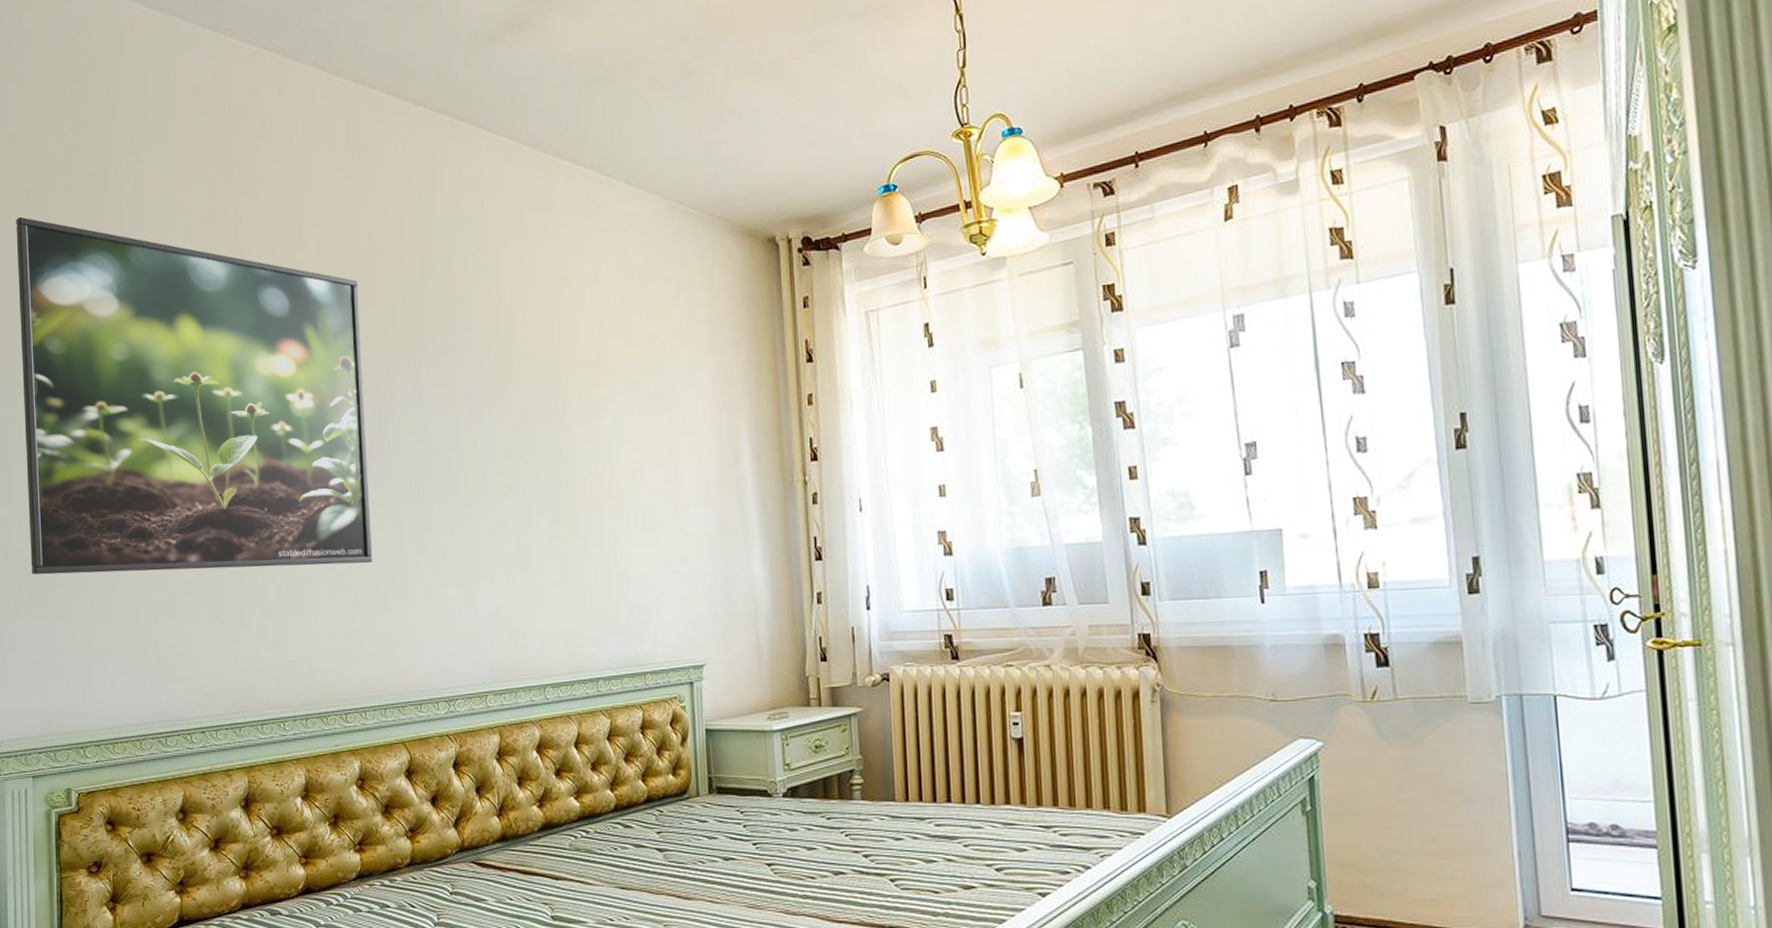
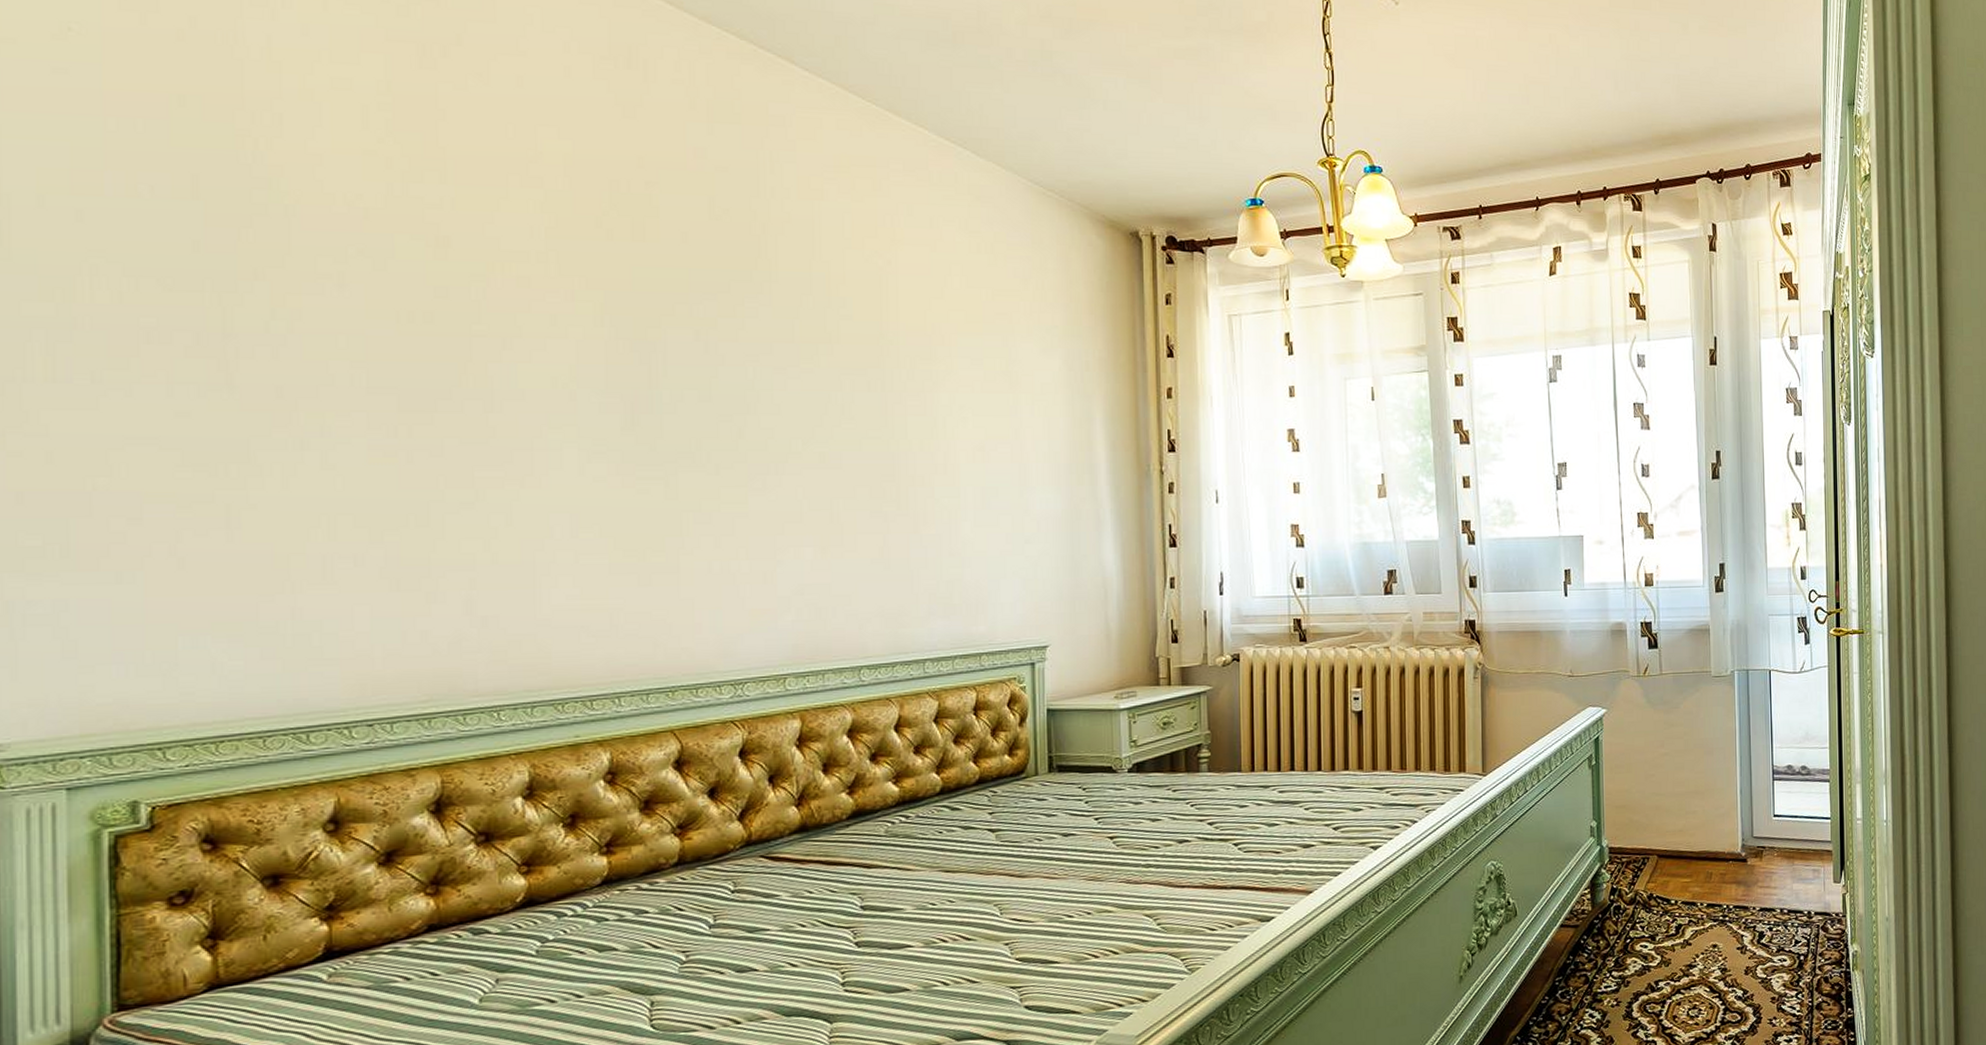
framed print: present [16,216,372,575] -> none [45,53,633,532]

